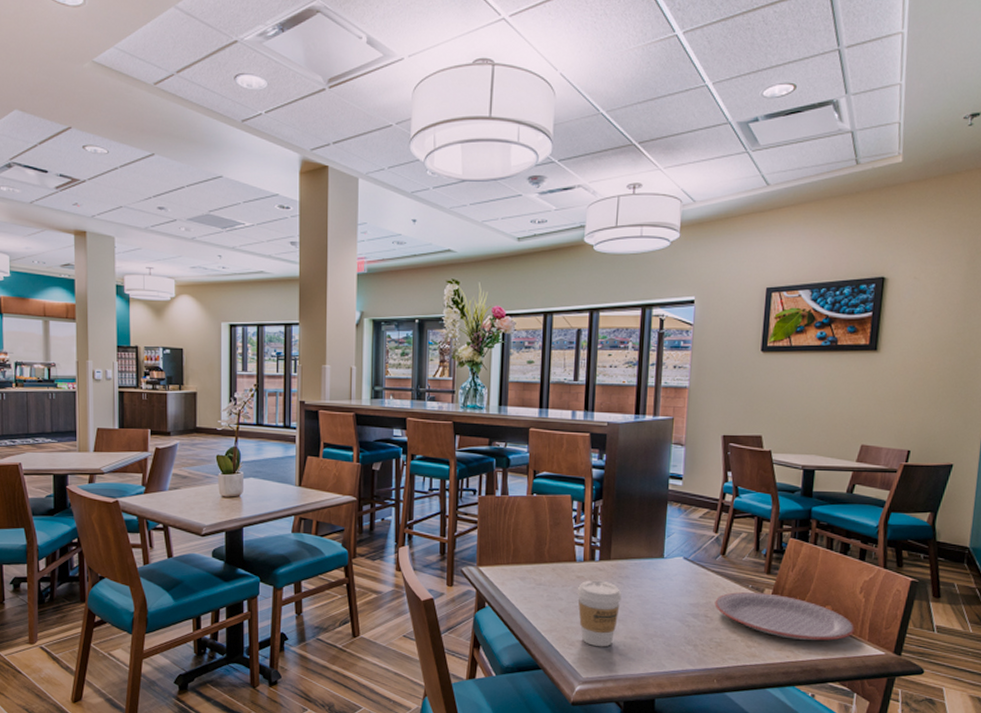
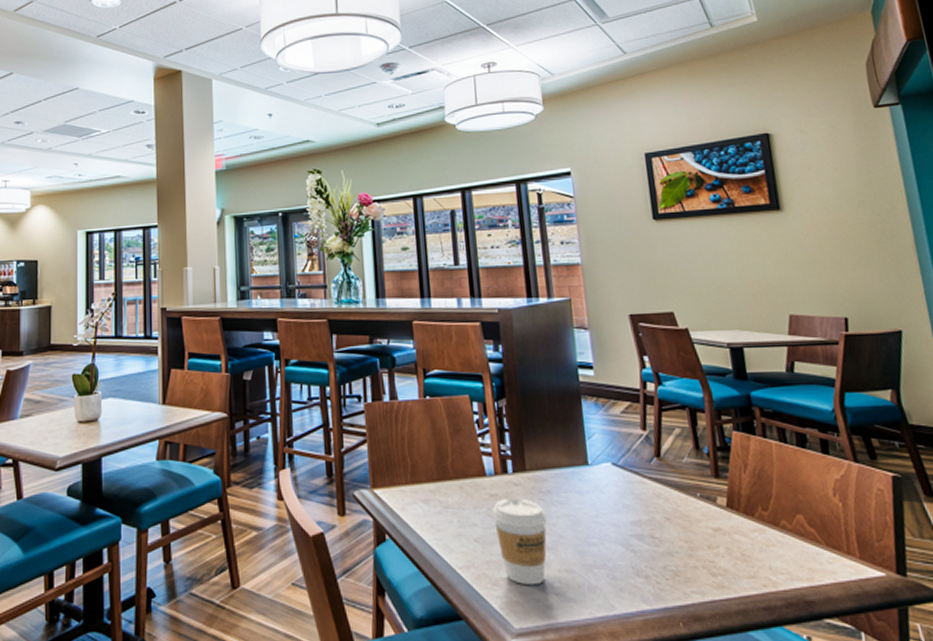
plate: present [714,592,854,641] -> none [659,503,840,563]

